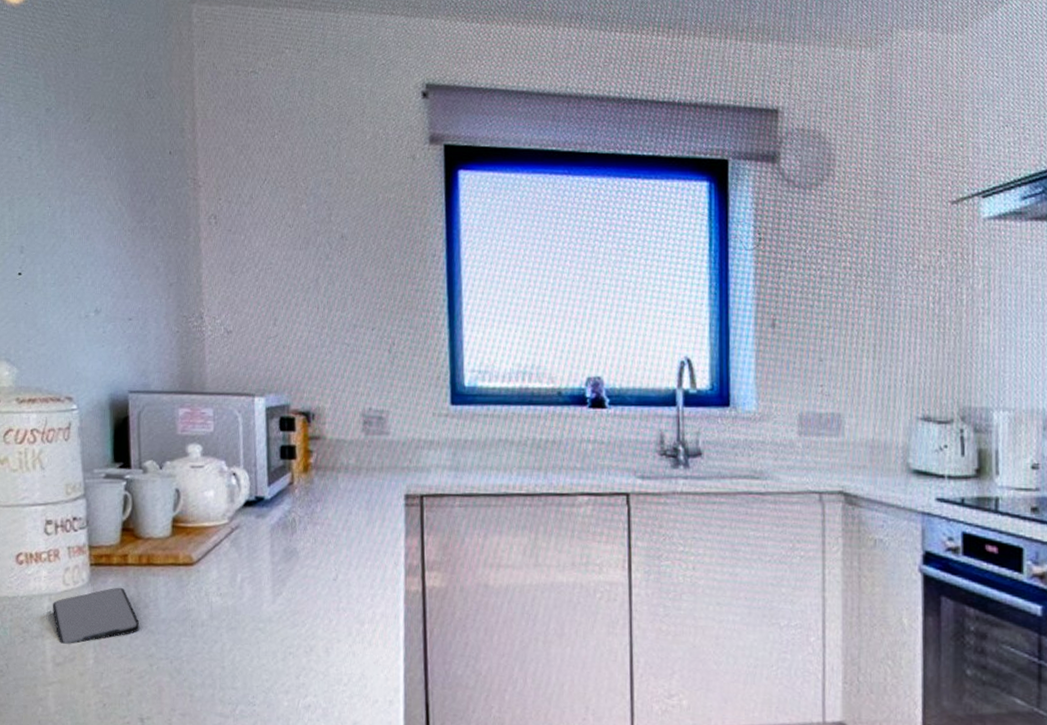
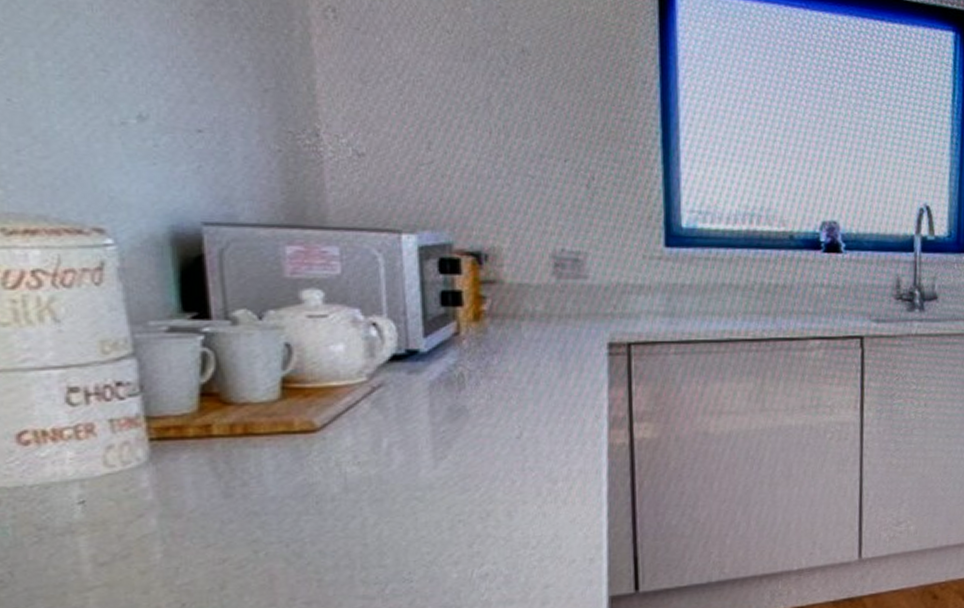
smartphone: present [52,587,140,644] -> none [86,464,236,539]

